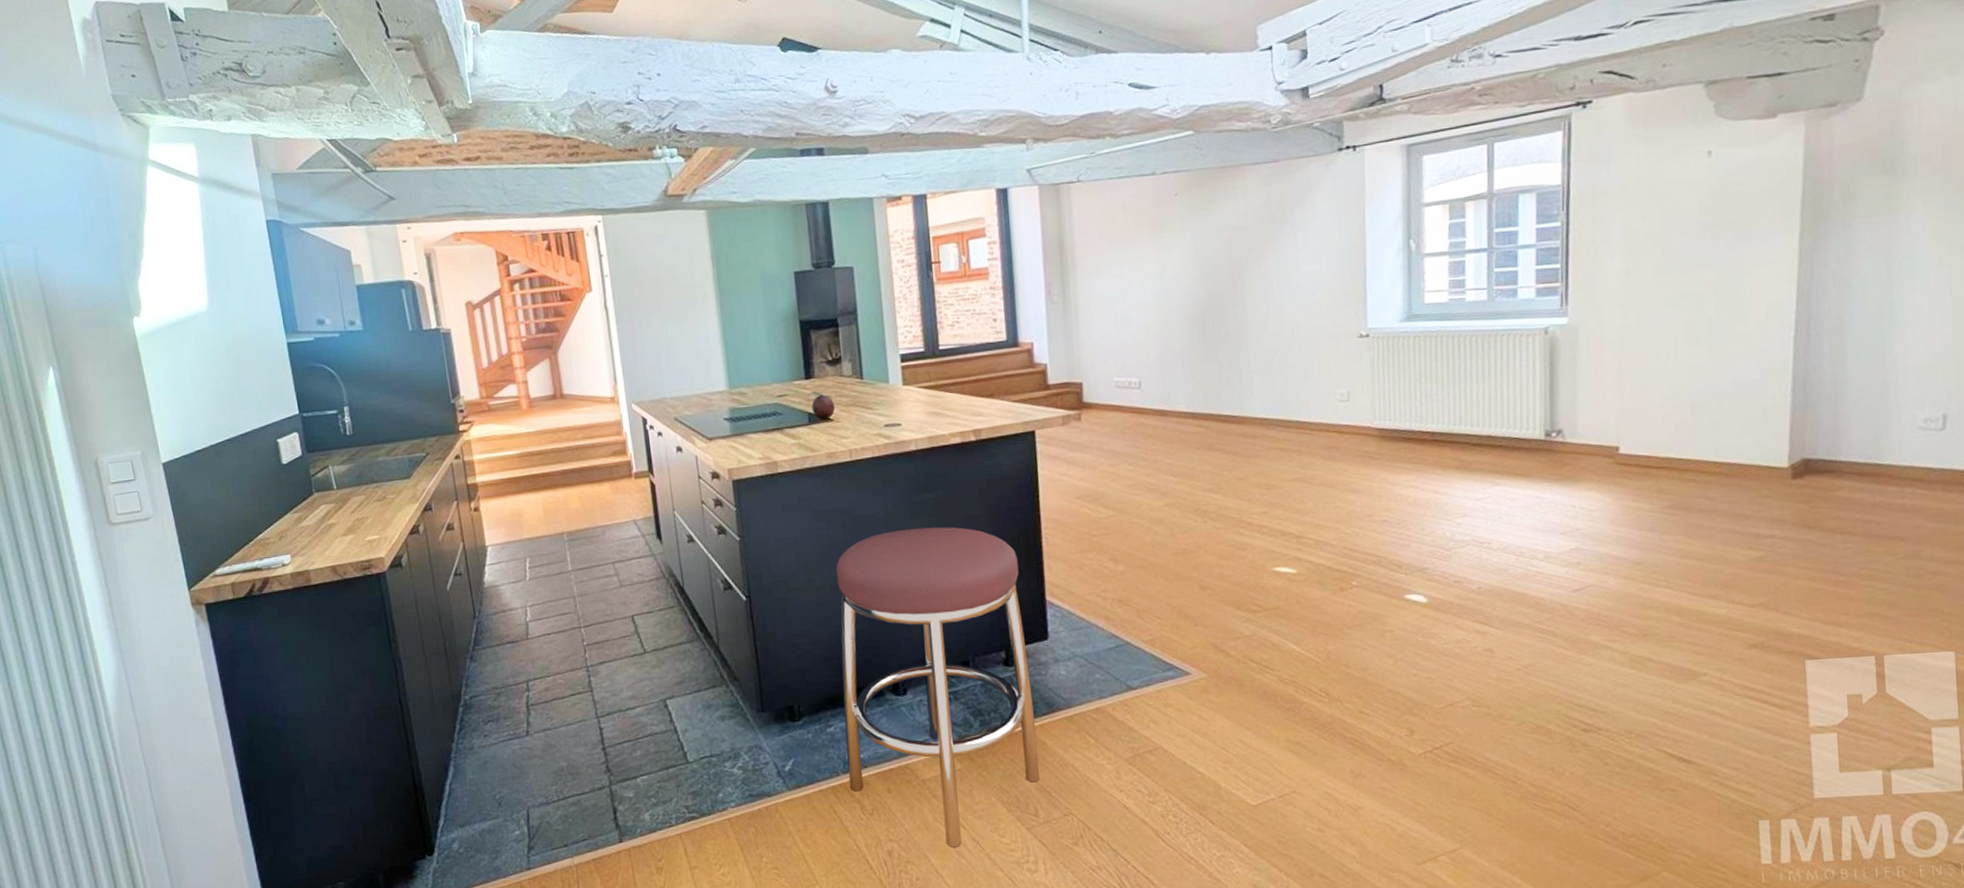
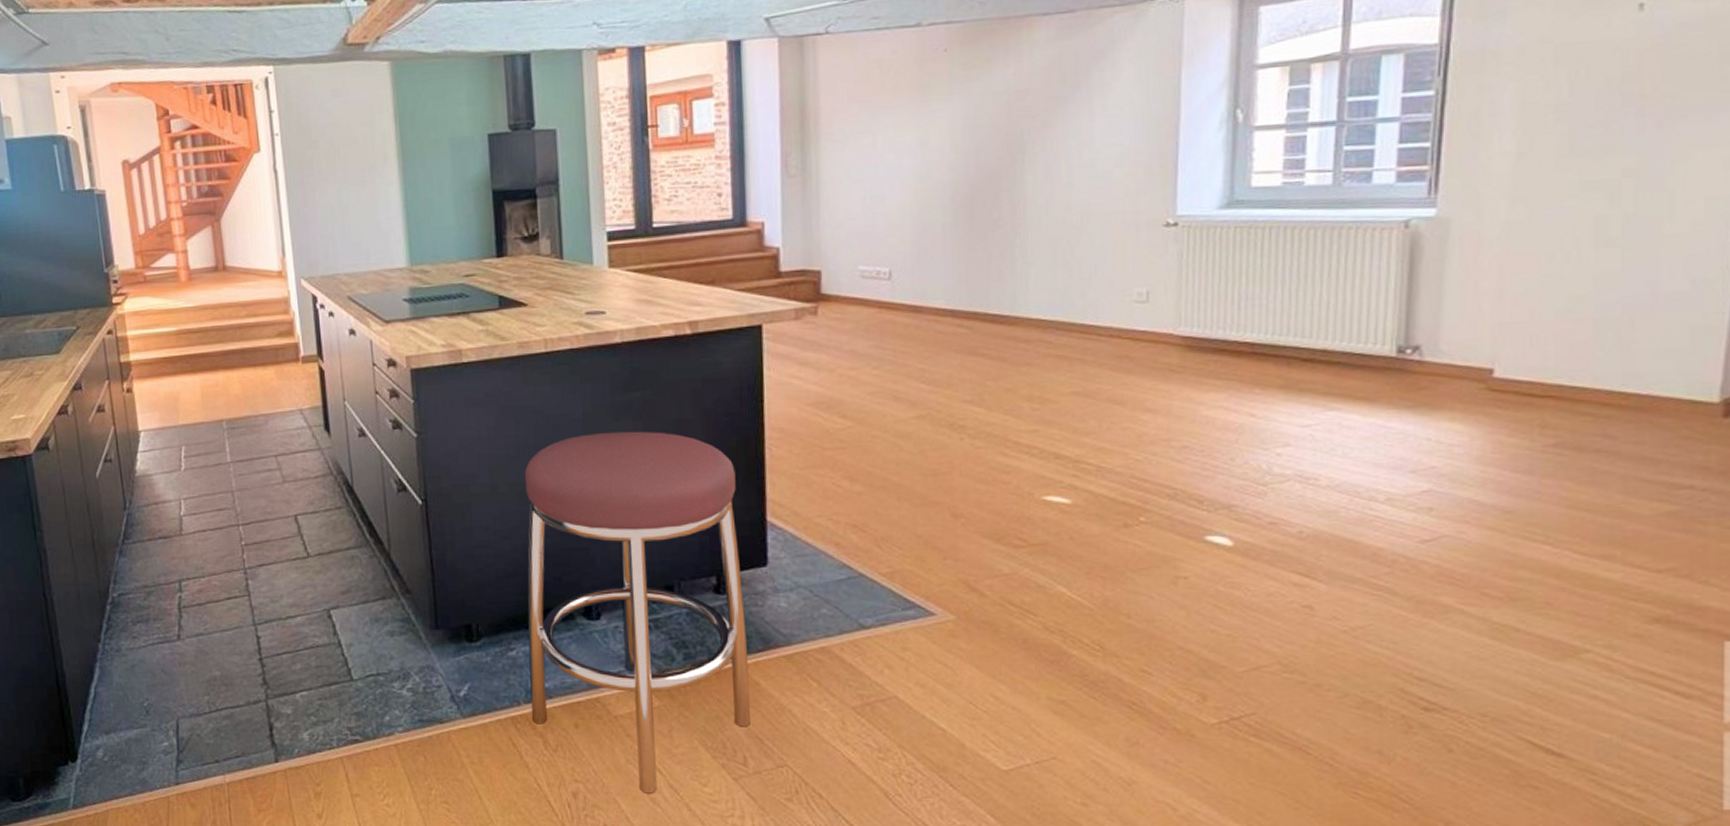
fruit: present [809,391,836,419] -> none [500,271,531,303]

